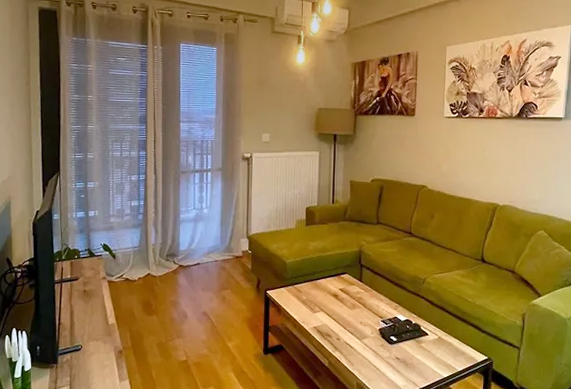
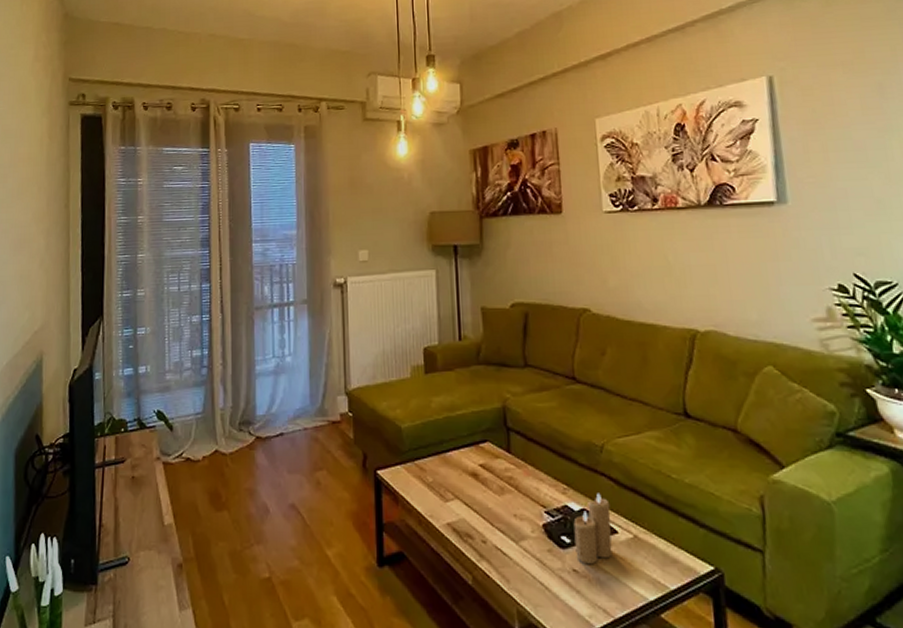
candle: none [399,309,425,354] -> present [573,493,613,563]

